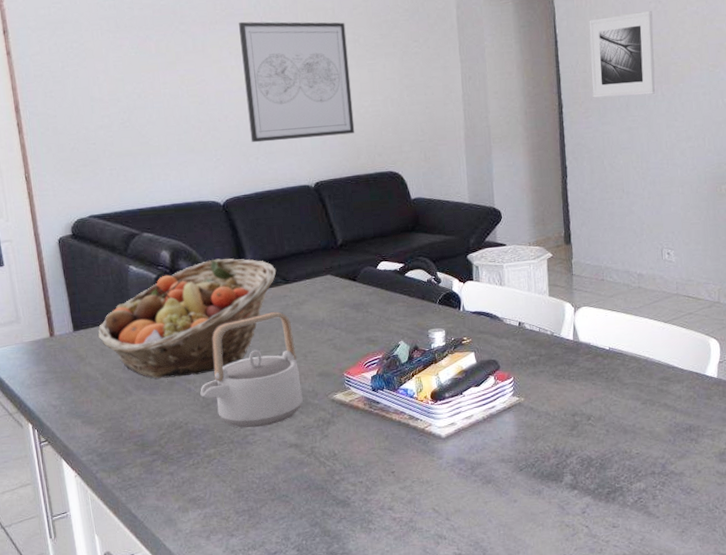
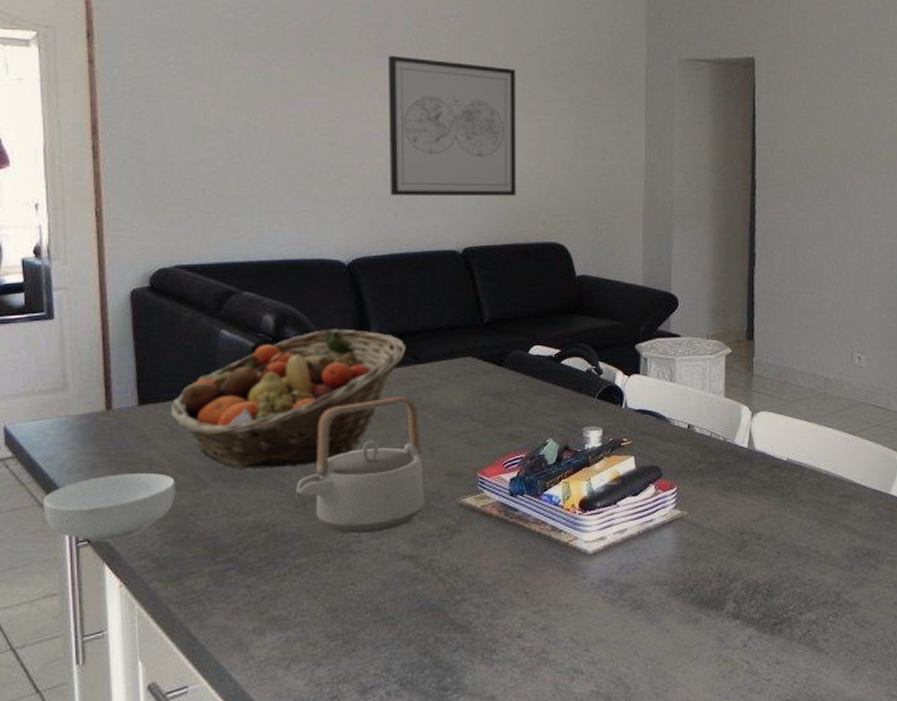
cereal bowl: none [11,385,109,442] -> present [43,473,175,542]
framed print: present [589,11,656,98] -> none [789,93,860,183]

